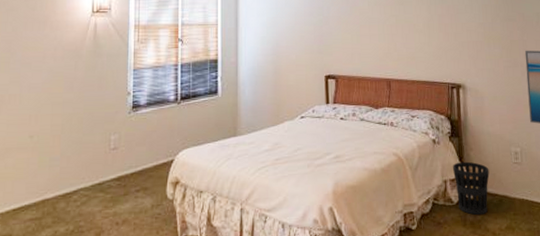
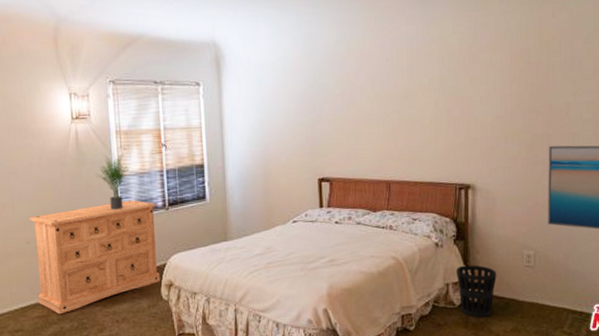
dresser: none [33,93,169,217] -> present [29,200,160,315]
potted plant: none [110,47,144,103] -> present [95,153,129,210]

